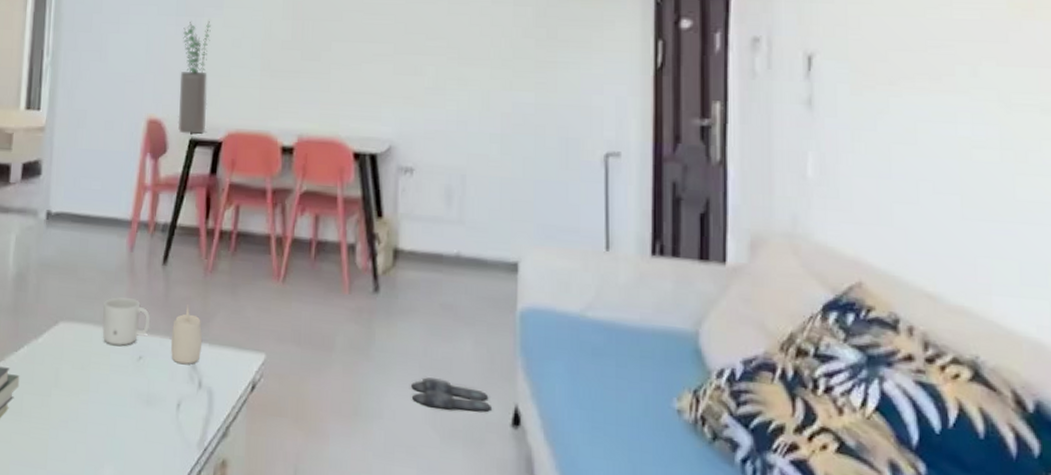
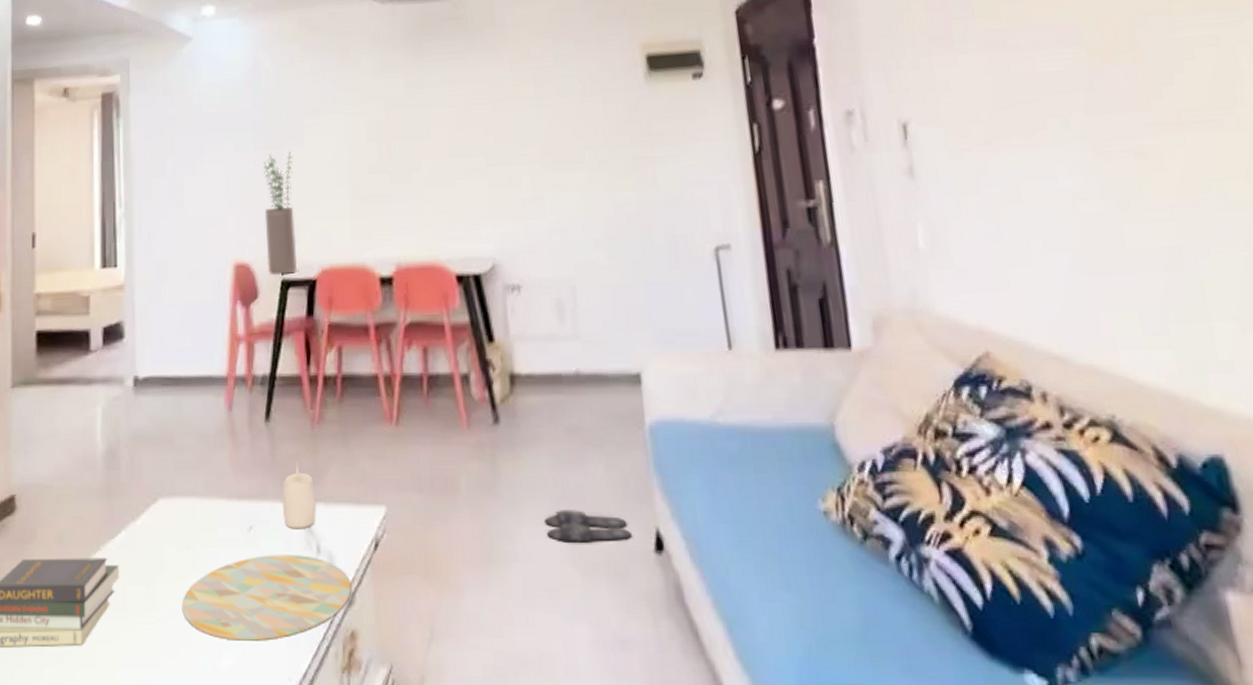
decorative tray: none [72,383,227,458] -> present [182,555,352,641]
mug: present [102,297,151,346] -> none [204,462,258,517]

